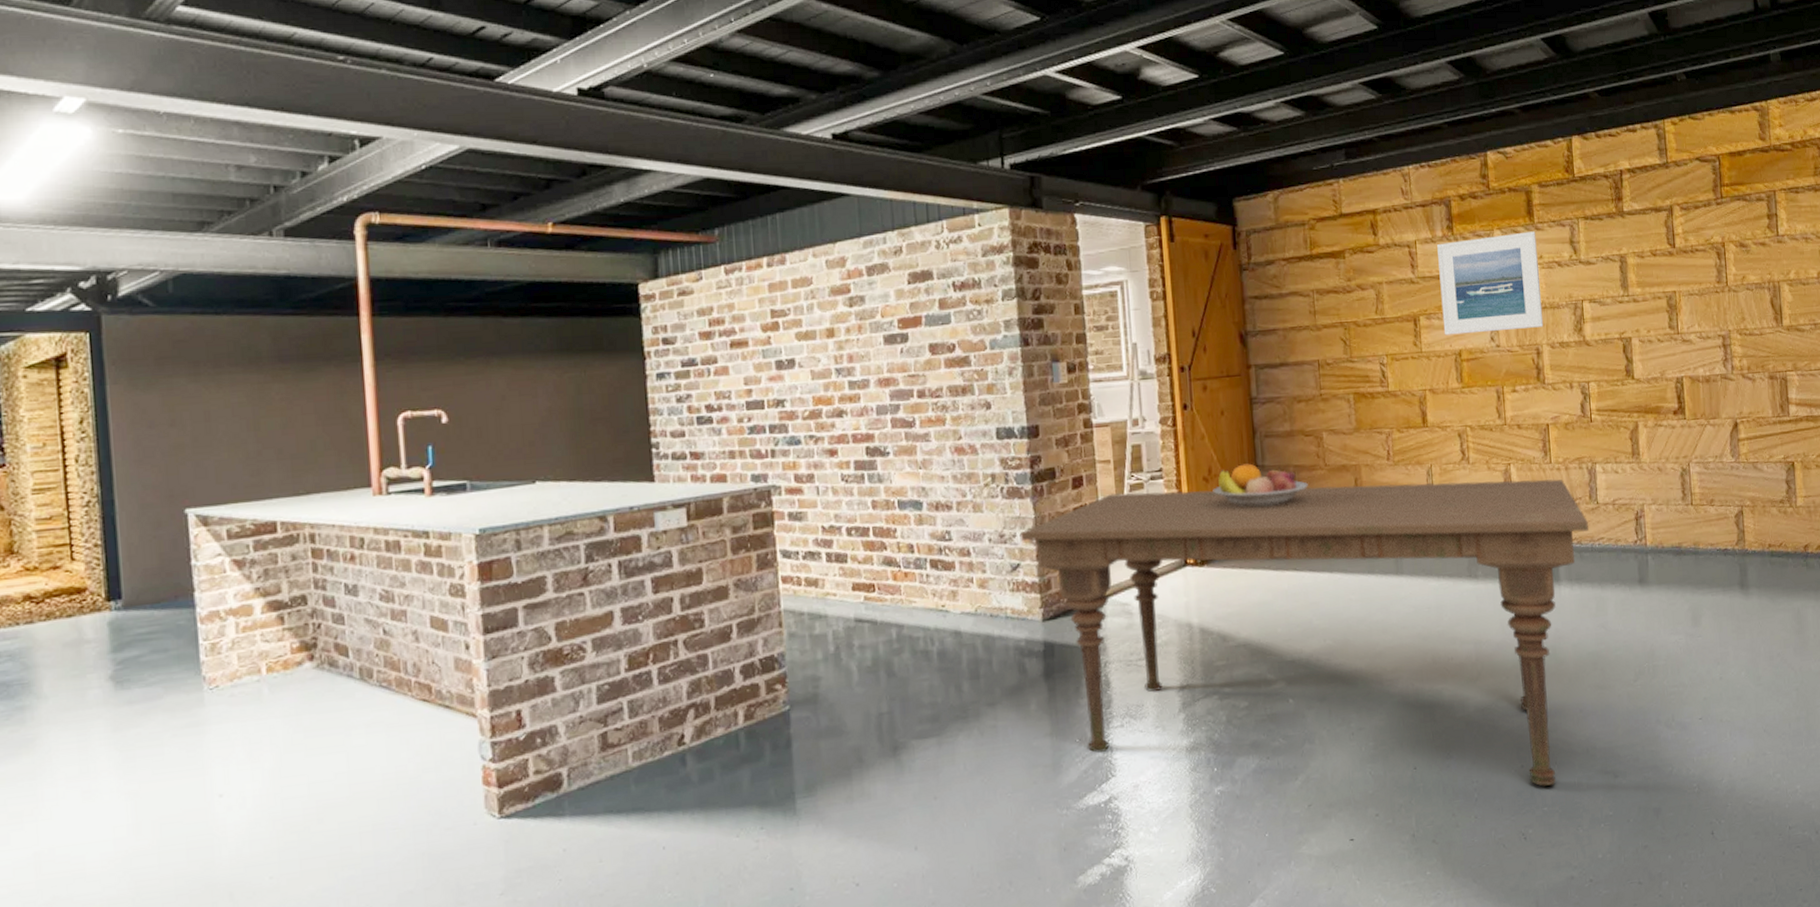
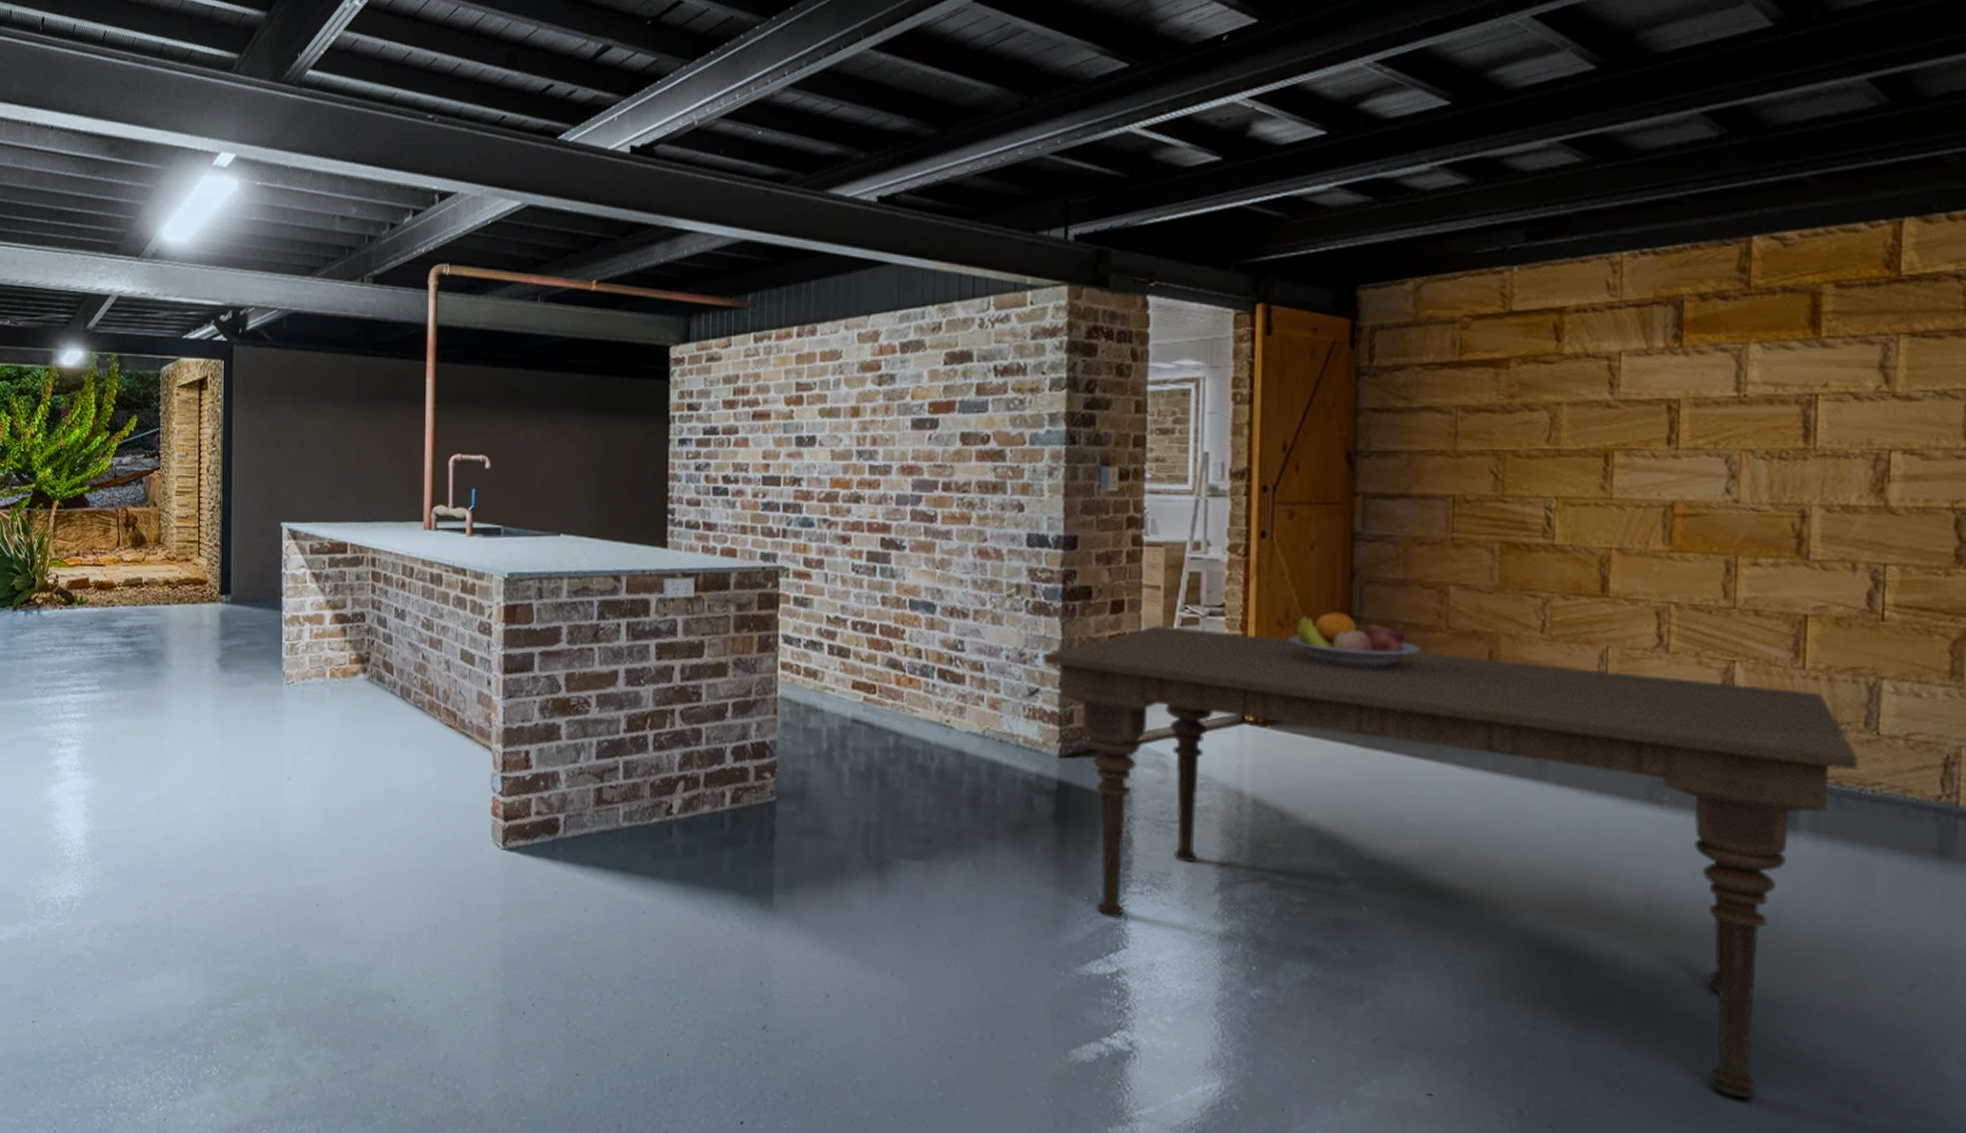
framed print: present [1437,231,1544,335] -> none [1650,348,1821,482]

